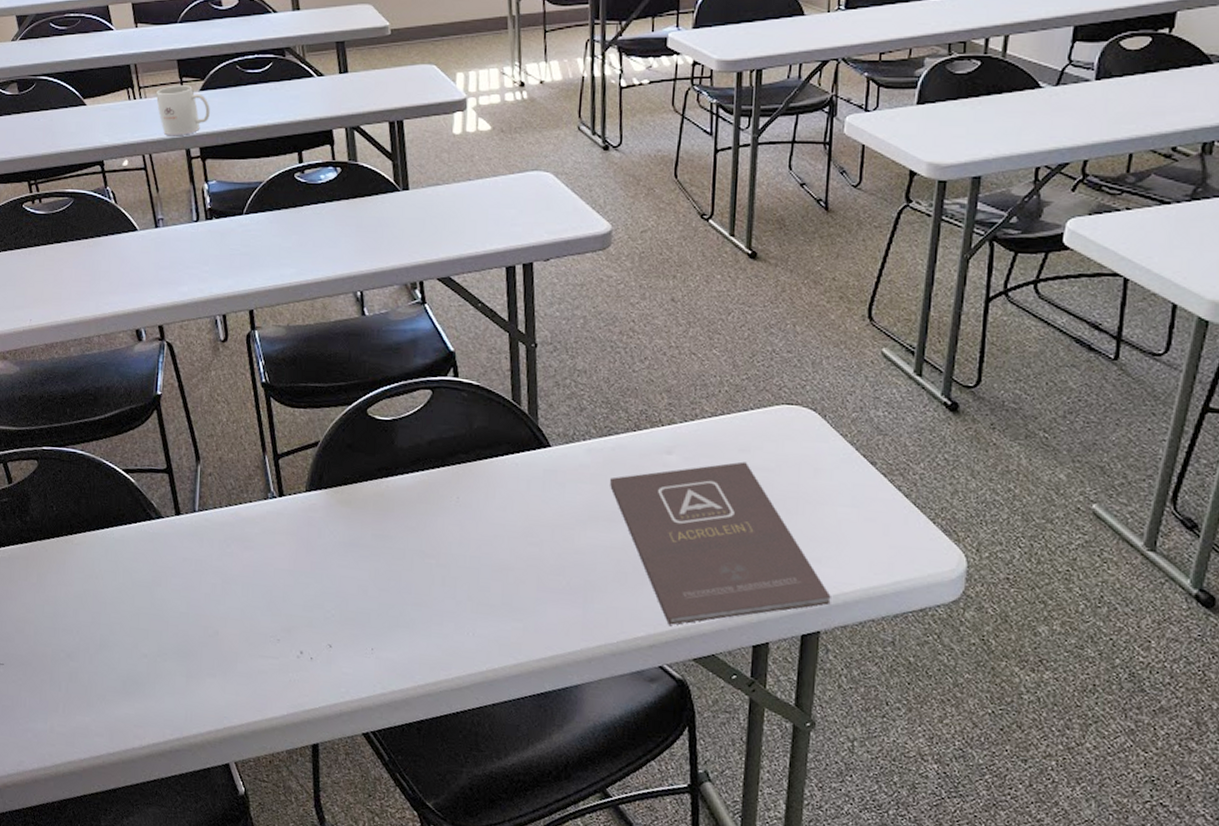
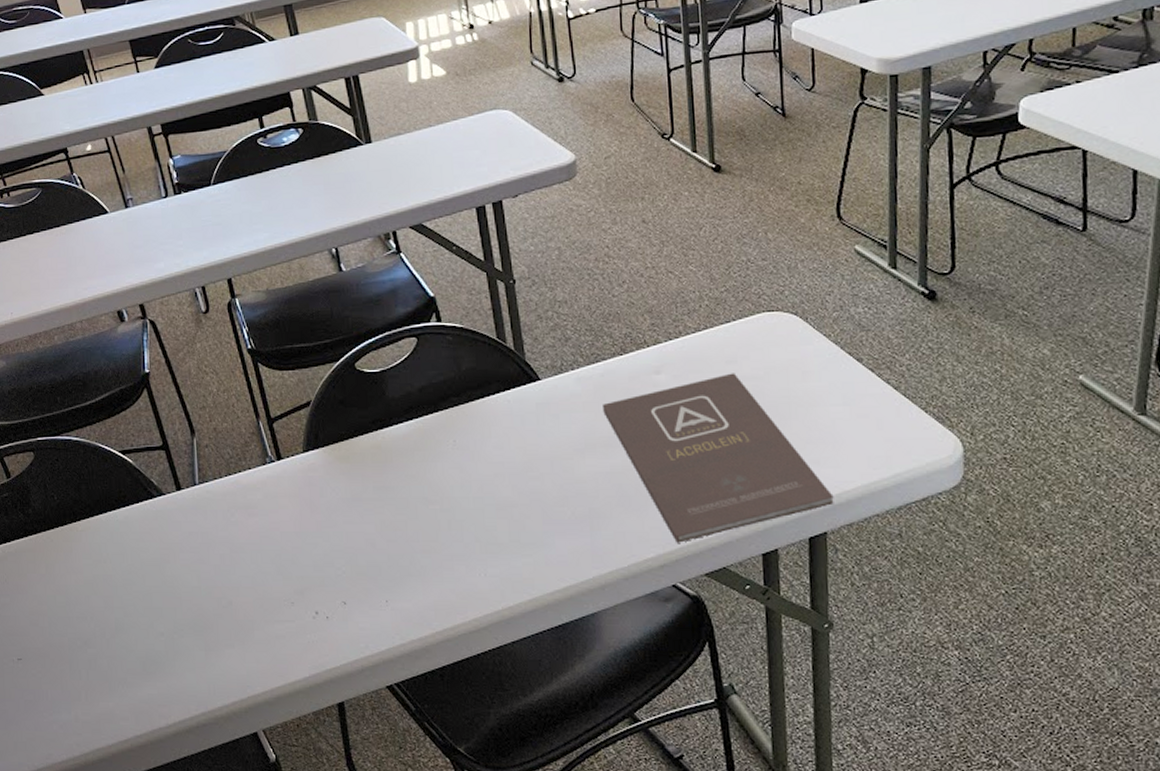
mug: present [156,85,210,136] -> none [112,64,167,116]

